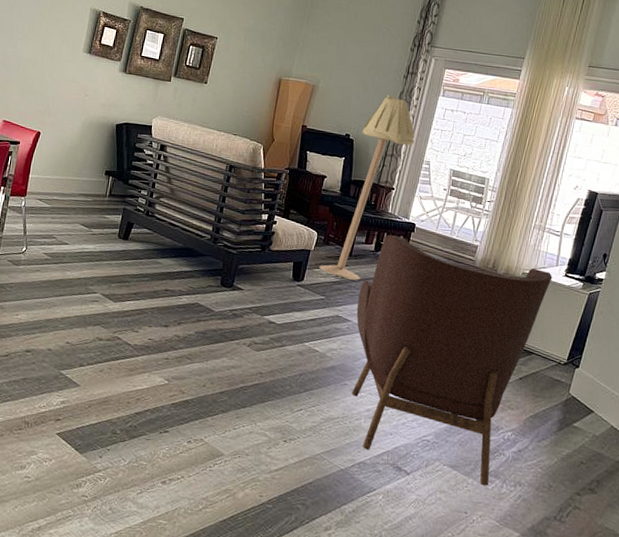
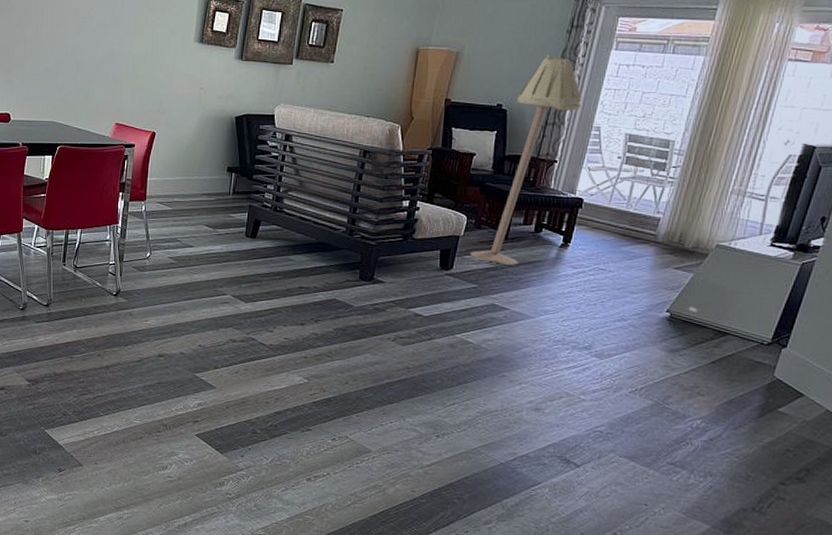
armchair: present [352,234,552,486] -> none [511,212,754,477]

